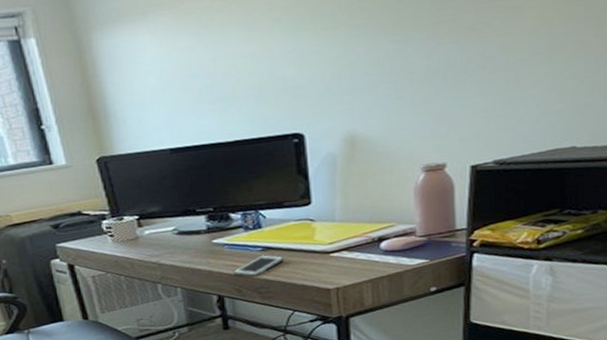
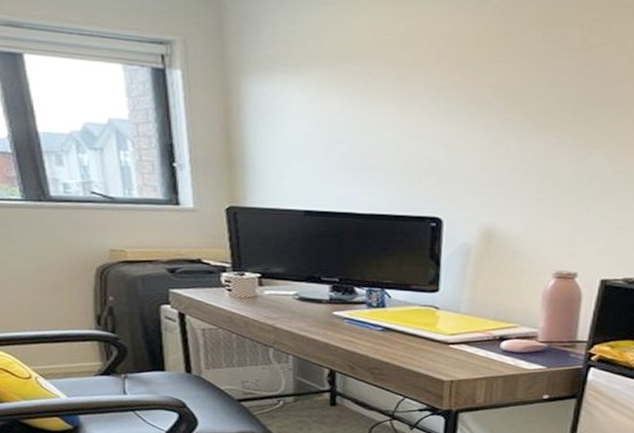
cell phone: present [233,255,285,277] -> none [349,335,403,356]

